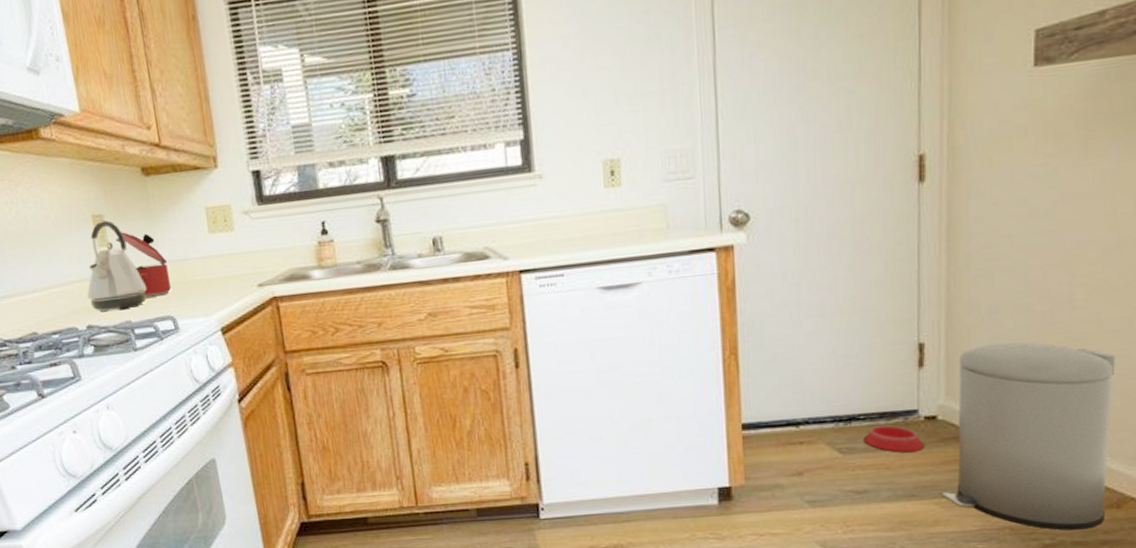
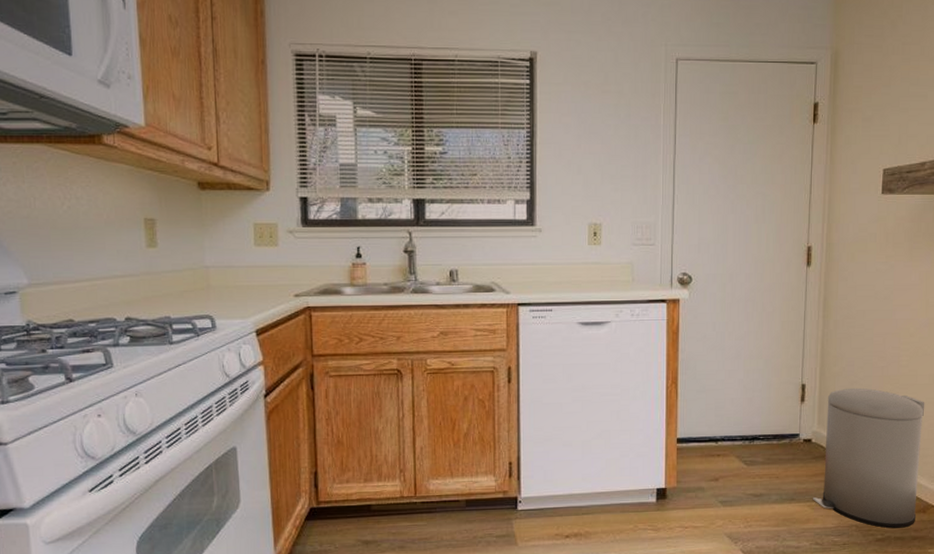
kettle: present [87,220,148,312] -> none [130,224,190,306]
cooking pot: present [116,232,171,298] -> none [165,236,213,297]
pet bowl: present [863,425,925,453] -> none [762,444,803,466]

